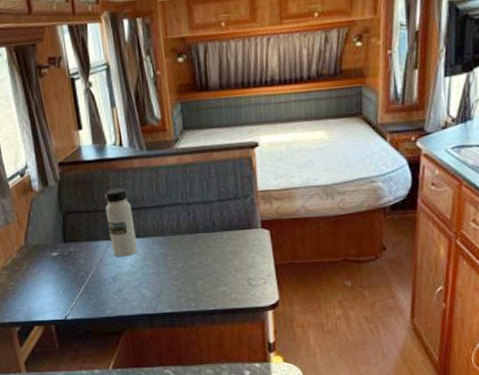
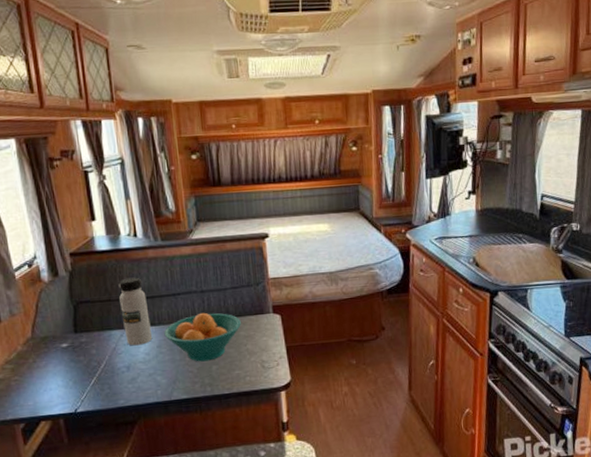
fruit bowl: none [149,225,228,276] -> present [164,312,242,362]

